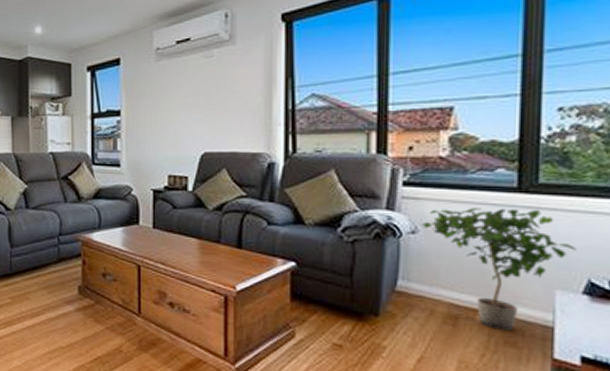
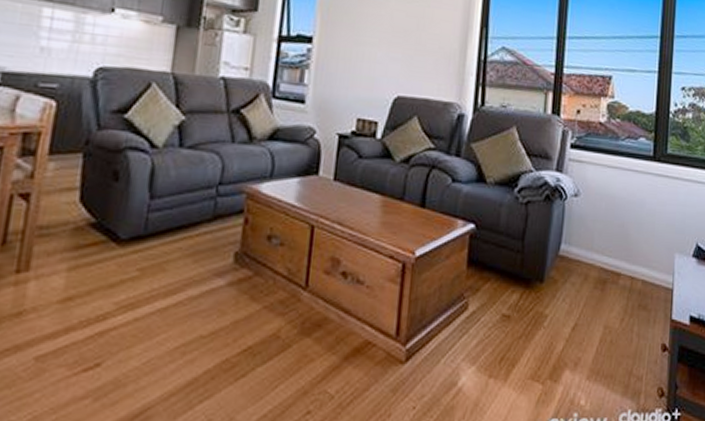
potted plant: present [420,208,577,332] -> none [582,173,690,295]

